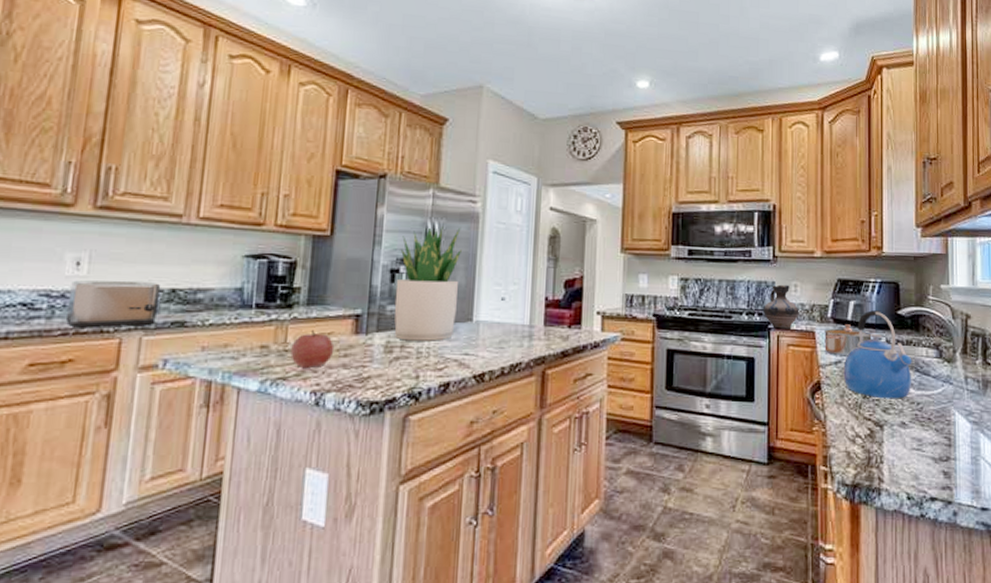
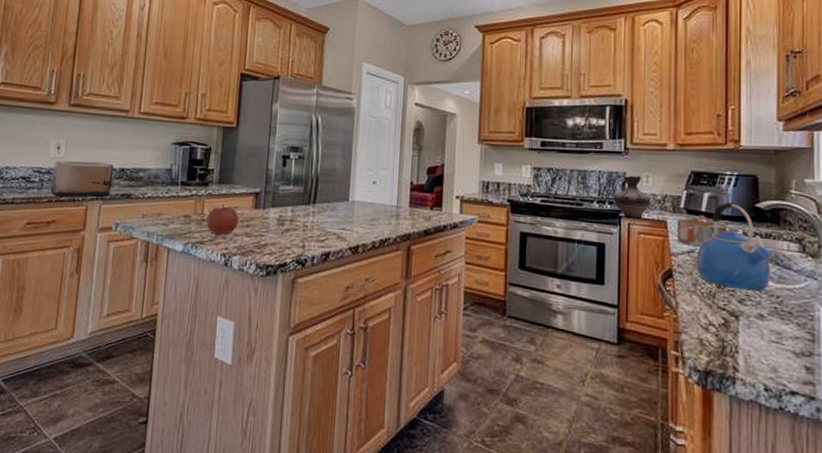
planter: present [394,226,462,341] -> none [285,119,340,217]

